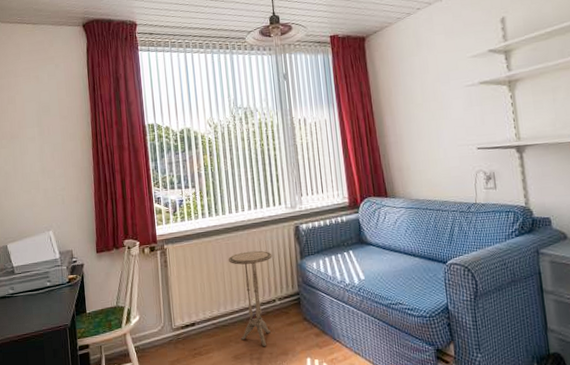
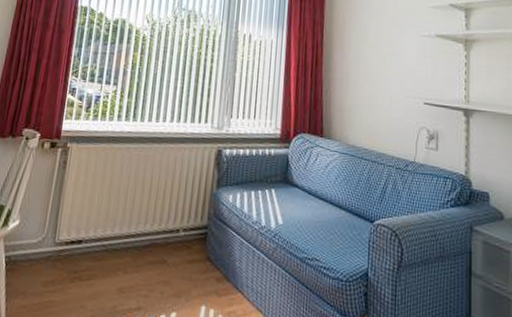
side table: present [228,250,272,347] -> none [131,168,186,284]

